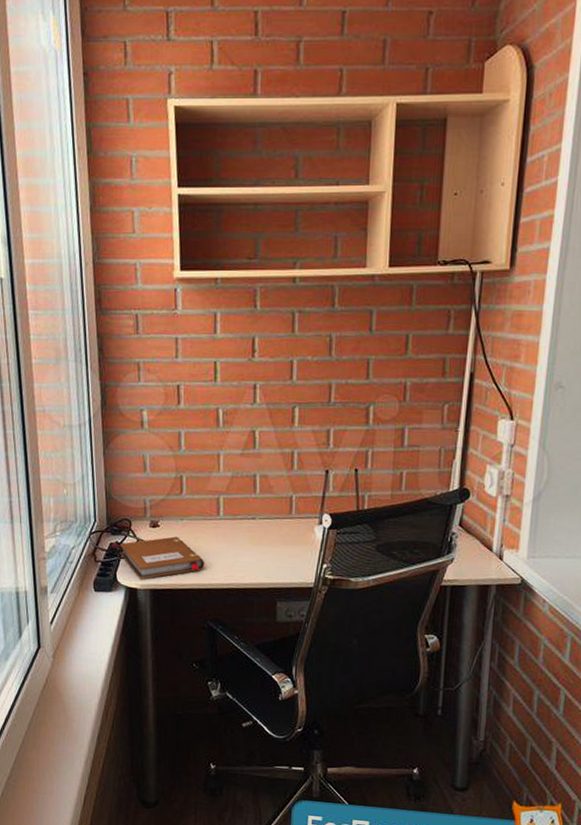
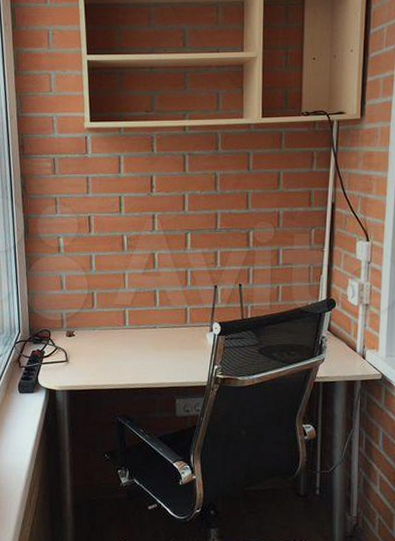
notebook: present [120,536,205,579] -> none [41,344,114,382]

